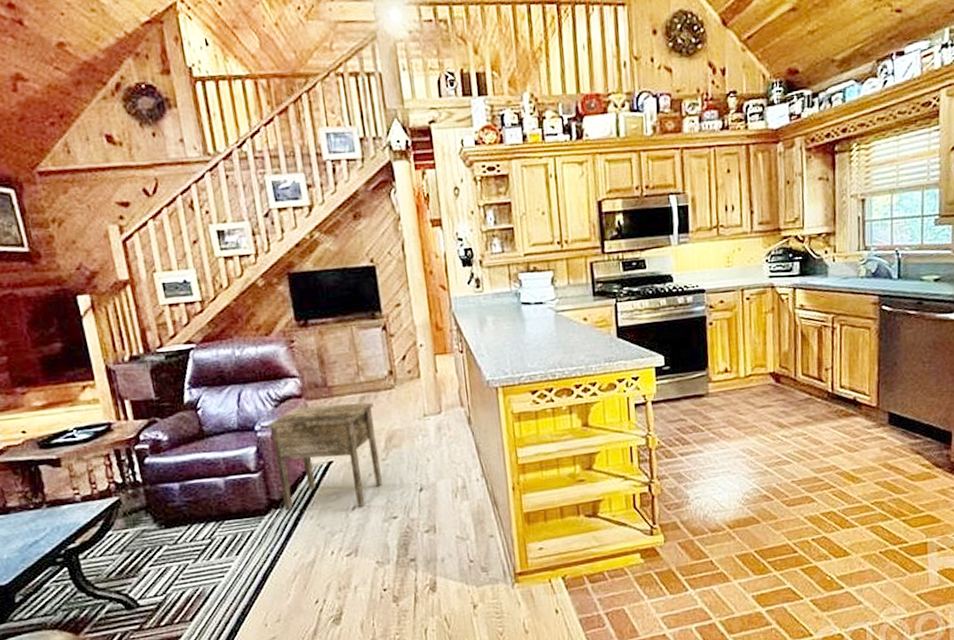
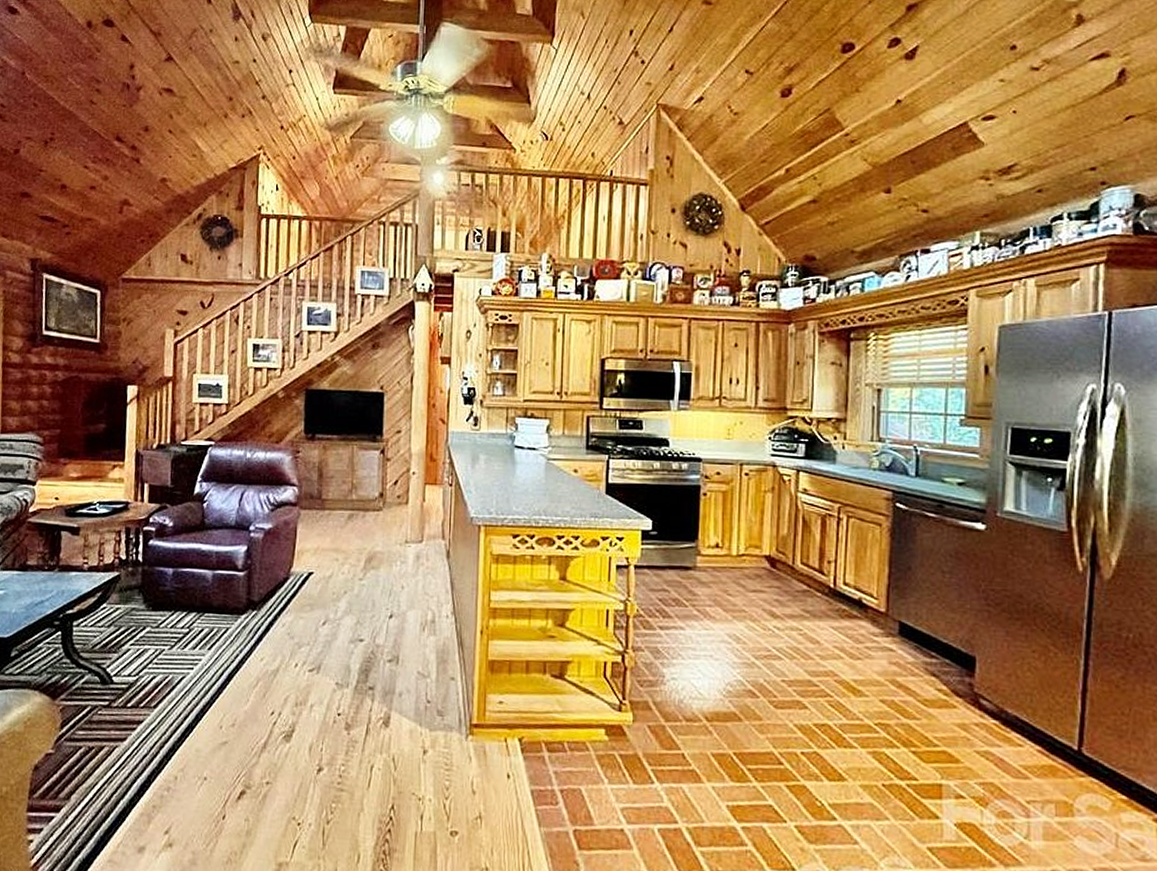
side table: present [267,401,382,511] -> none [260,514,360,623]

